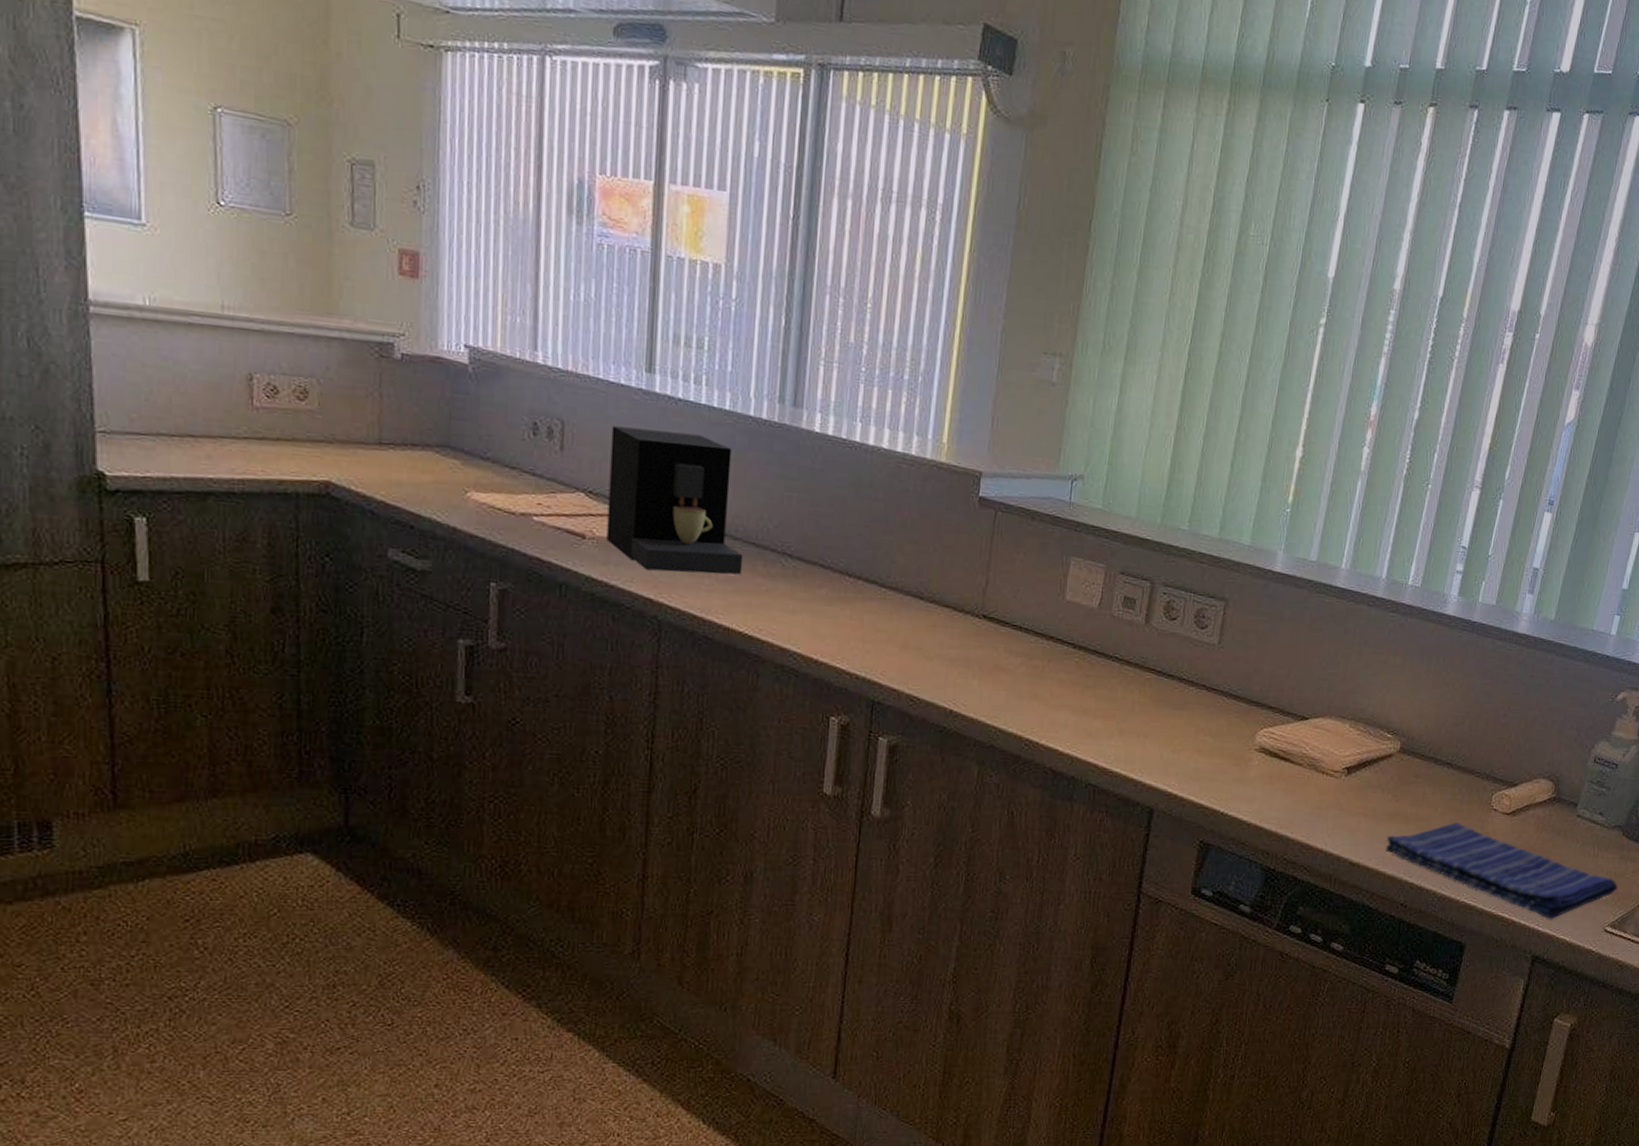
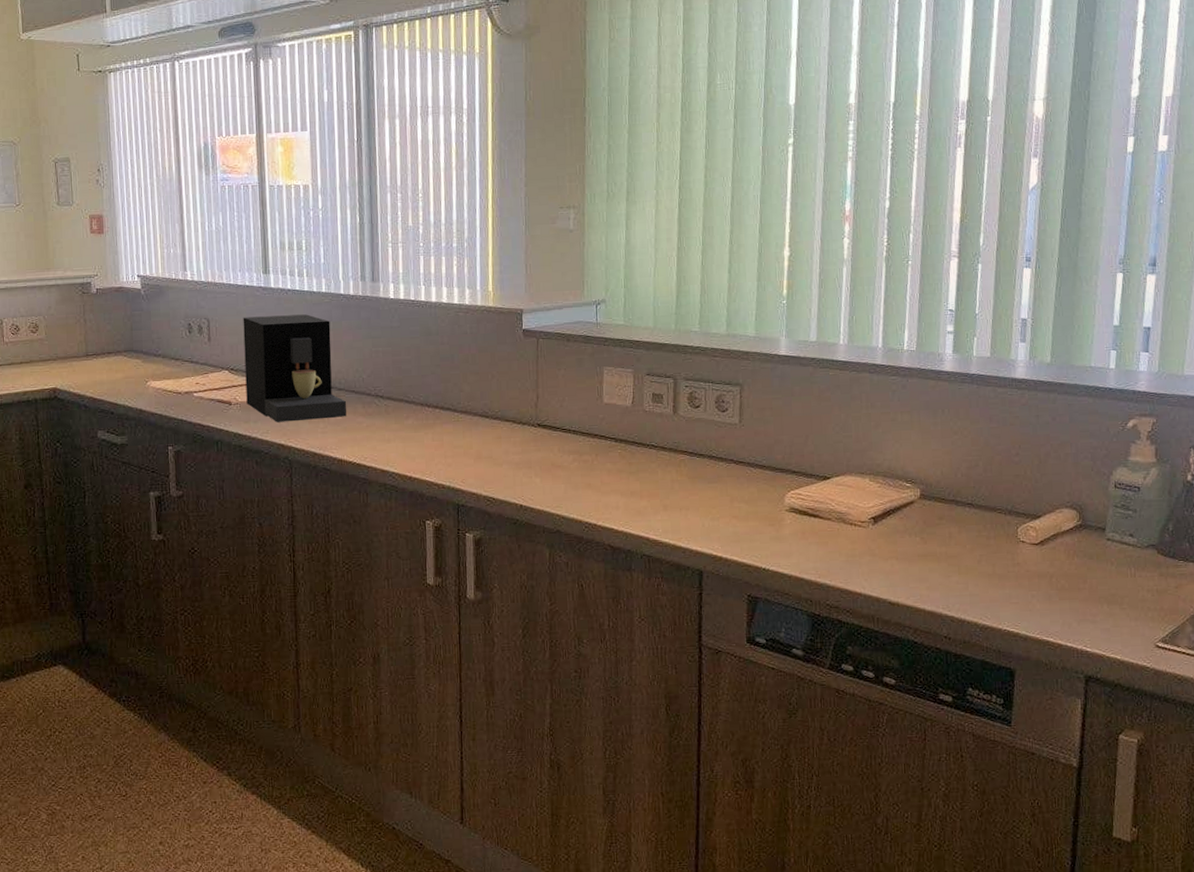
dish towel: present [1385,822,1618,919] -> none [920,557,1162,640]

